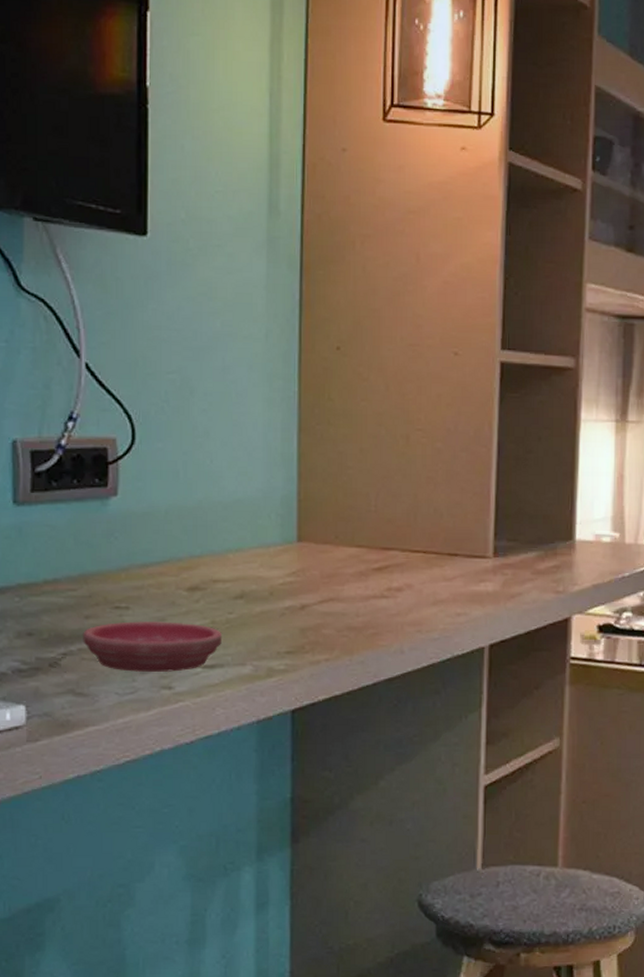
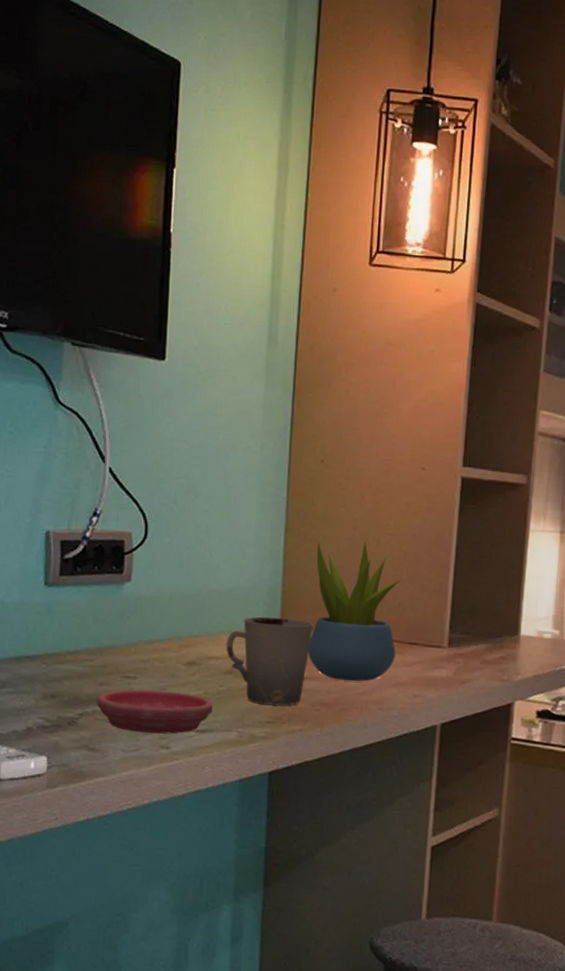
cup: none [235,531,336,632] -> present [226,617,313,705]
succulent plant: none [331,439,435,600] -> present [308,541,400,681]

